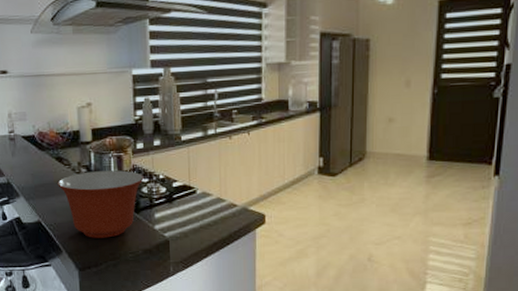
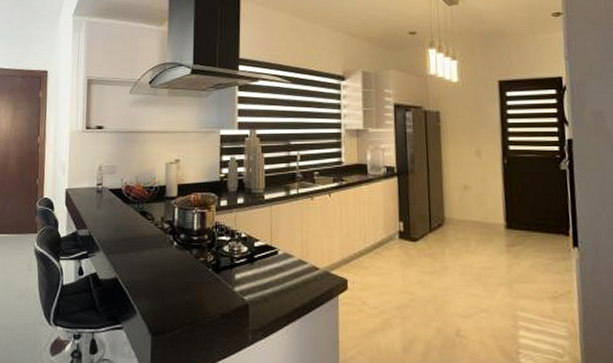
mixing bowl: present [57,170,144,238] -> none [139,227,226,299]

